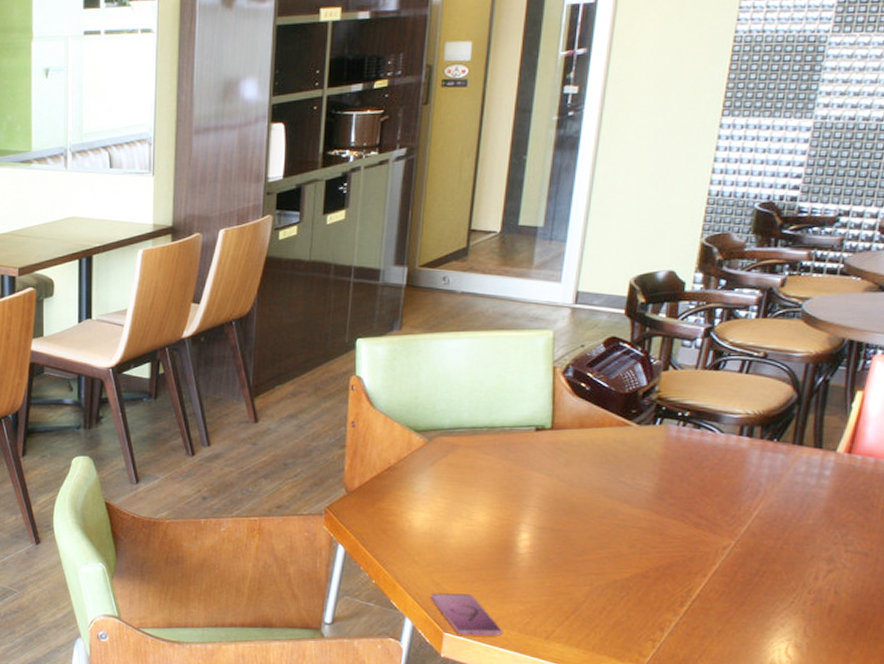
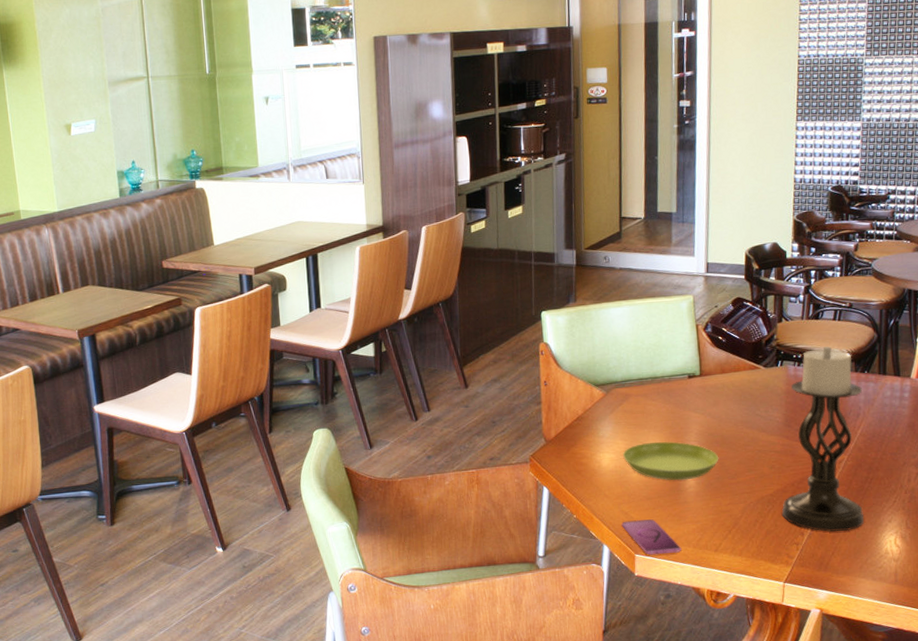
saucer: none [441,503,564,552] -> present [623,441,719,481]
candle holder: none [637,405,768,632] -> present [781,346,864,532]

